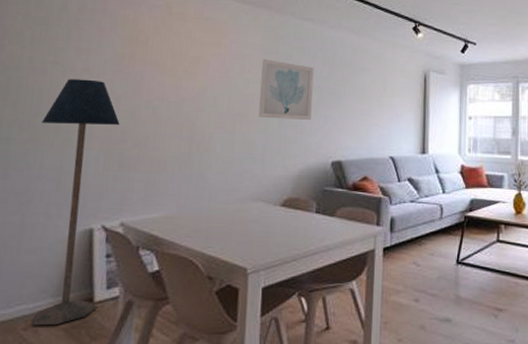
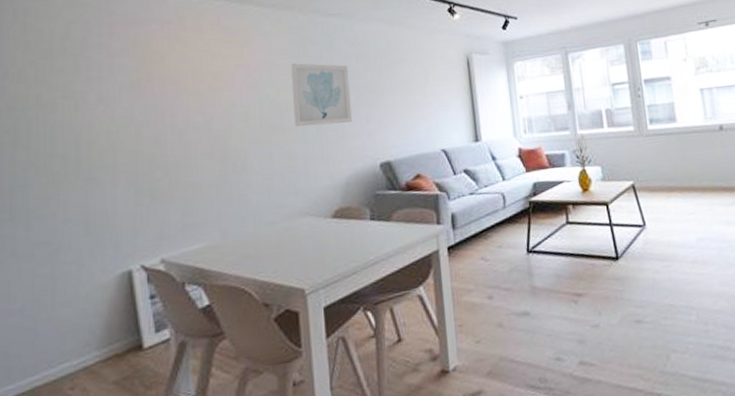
floor lamp: present [31,79,120,326] -> none [59,110,148,384]

